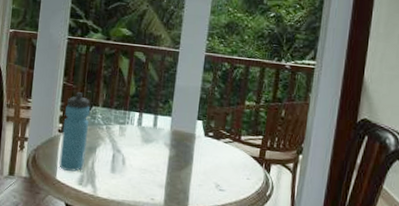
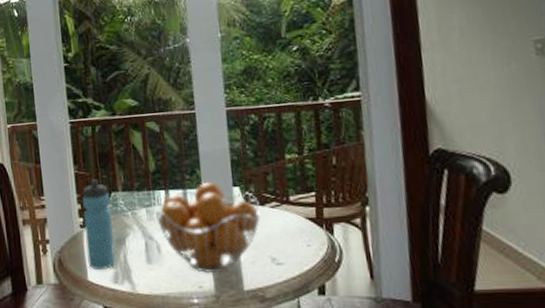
fruit basket: none [127,111,216,191] -> present [156,181,261,274]

